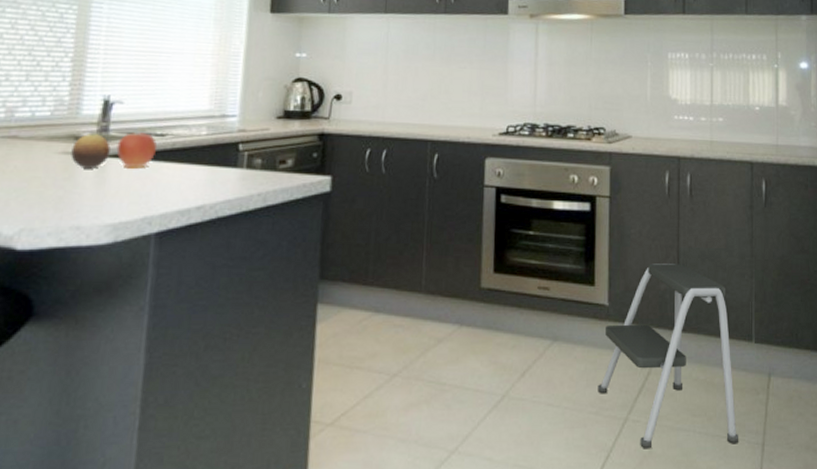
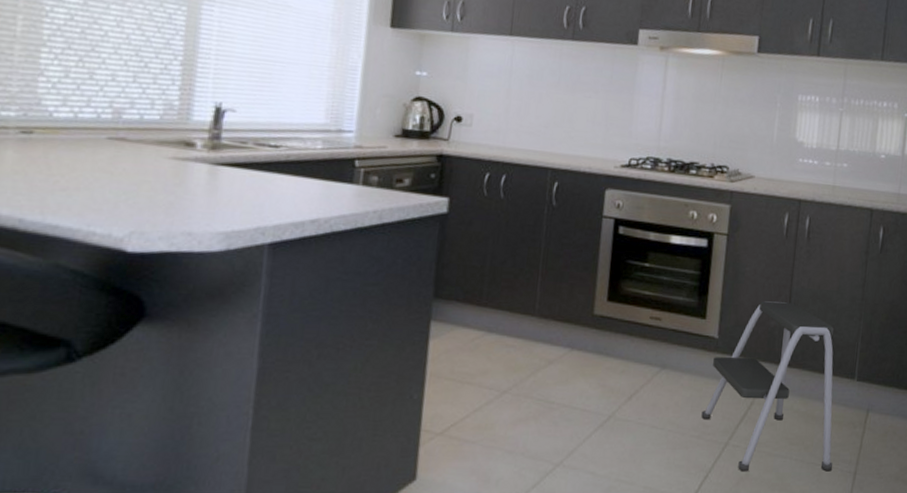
fruit: present [71,134,111,169] -> none [181,140,223,176]
fruit: present [116,133,158,167] -> none [229,142,271,178]

